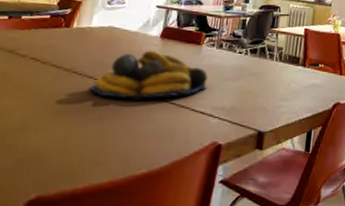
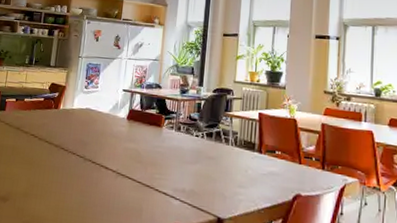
fruit bowl: present [90,50,208,99] -> none [74,131,169,177]

